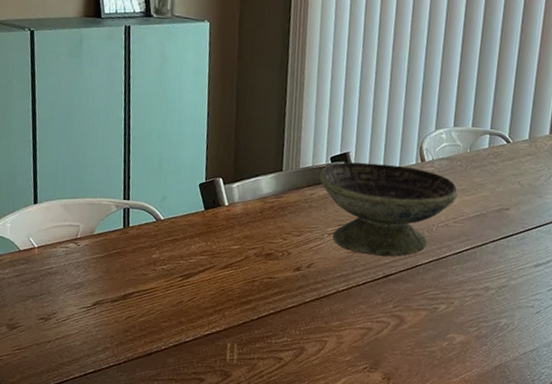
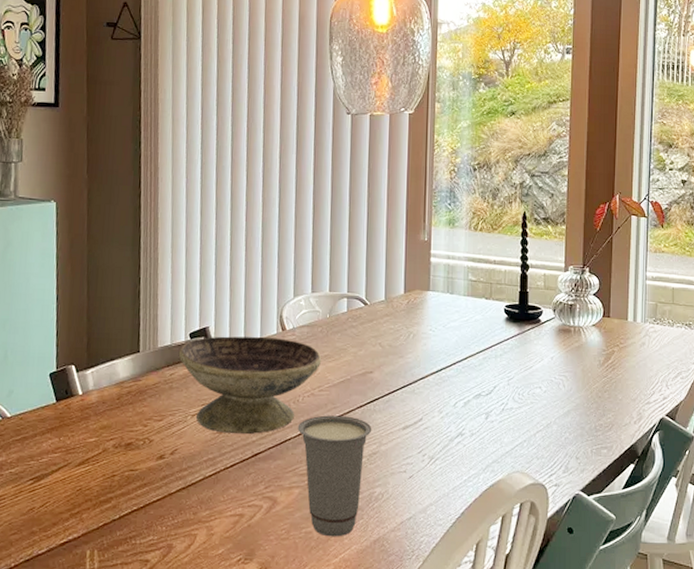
cup: none [429,246,504,360] -> present [297,415,372,537]

